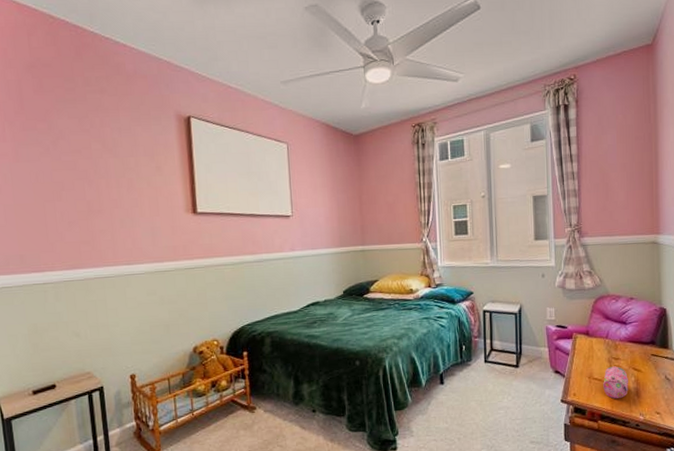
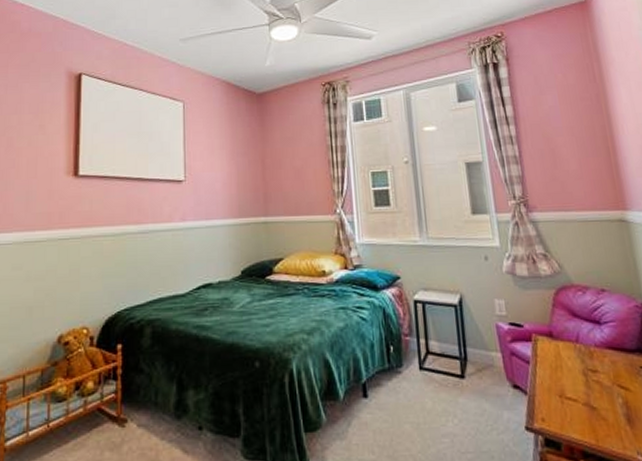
pencil case: present [603,366,628,399] -> none [580,381,617,428]

